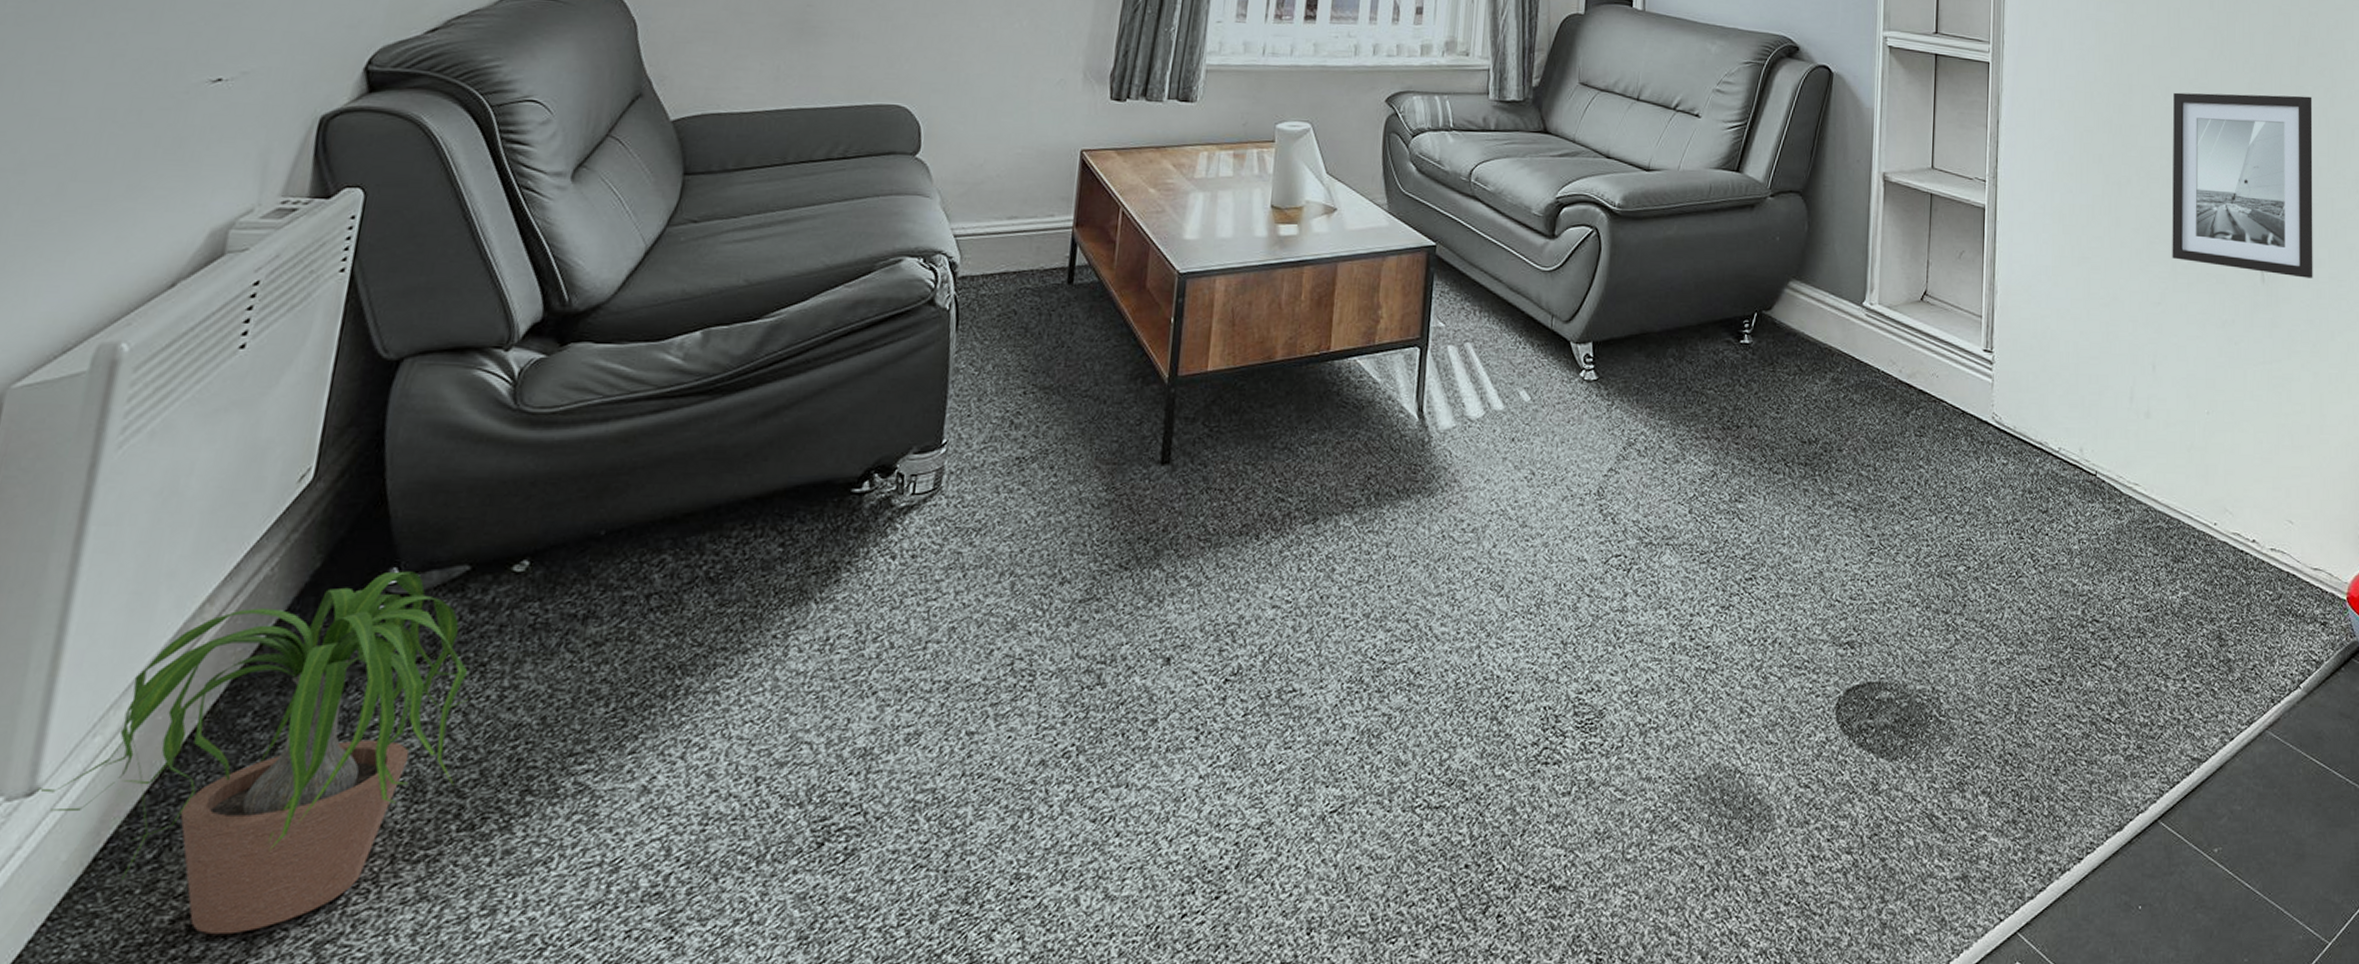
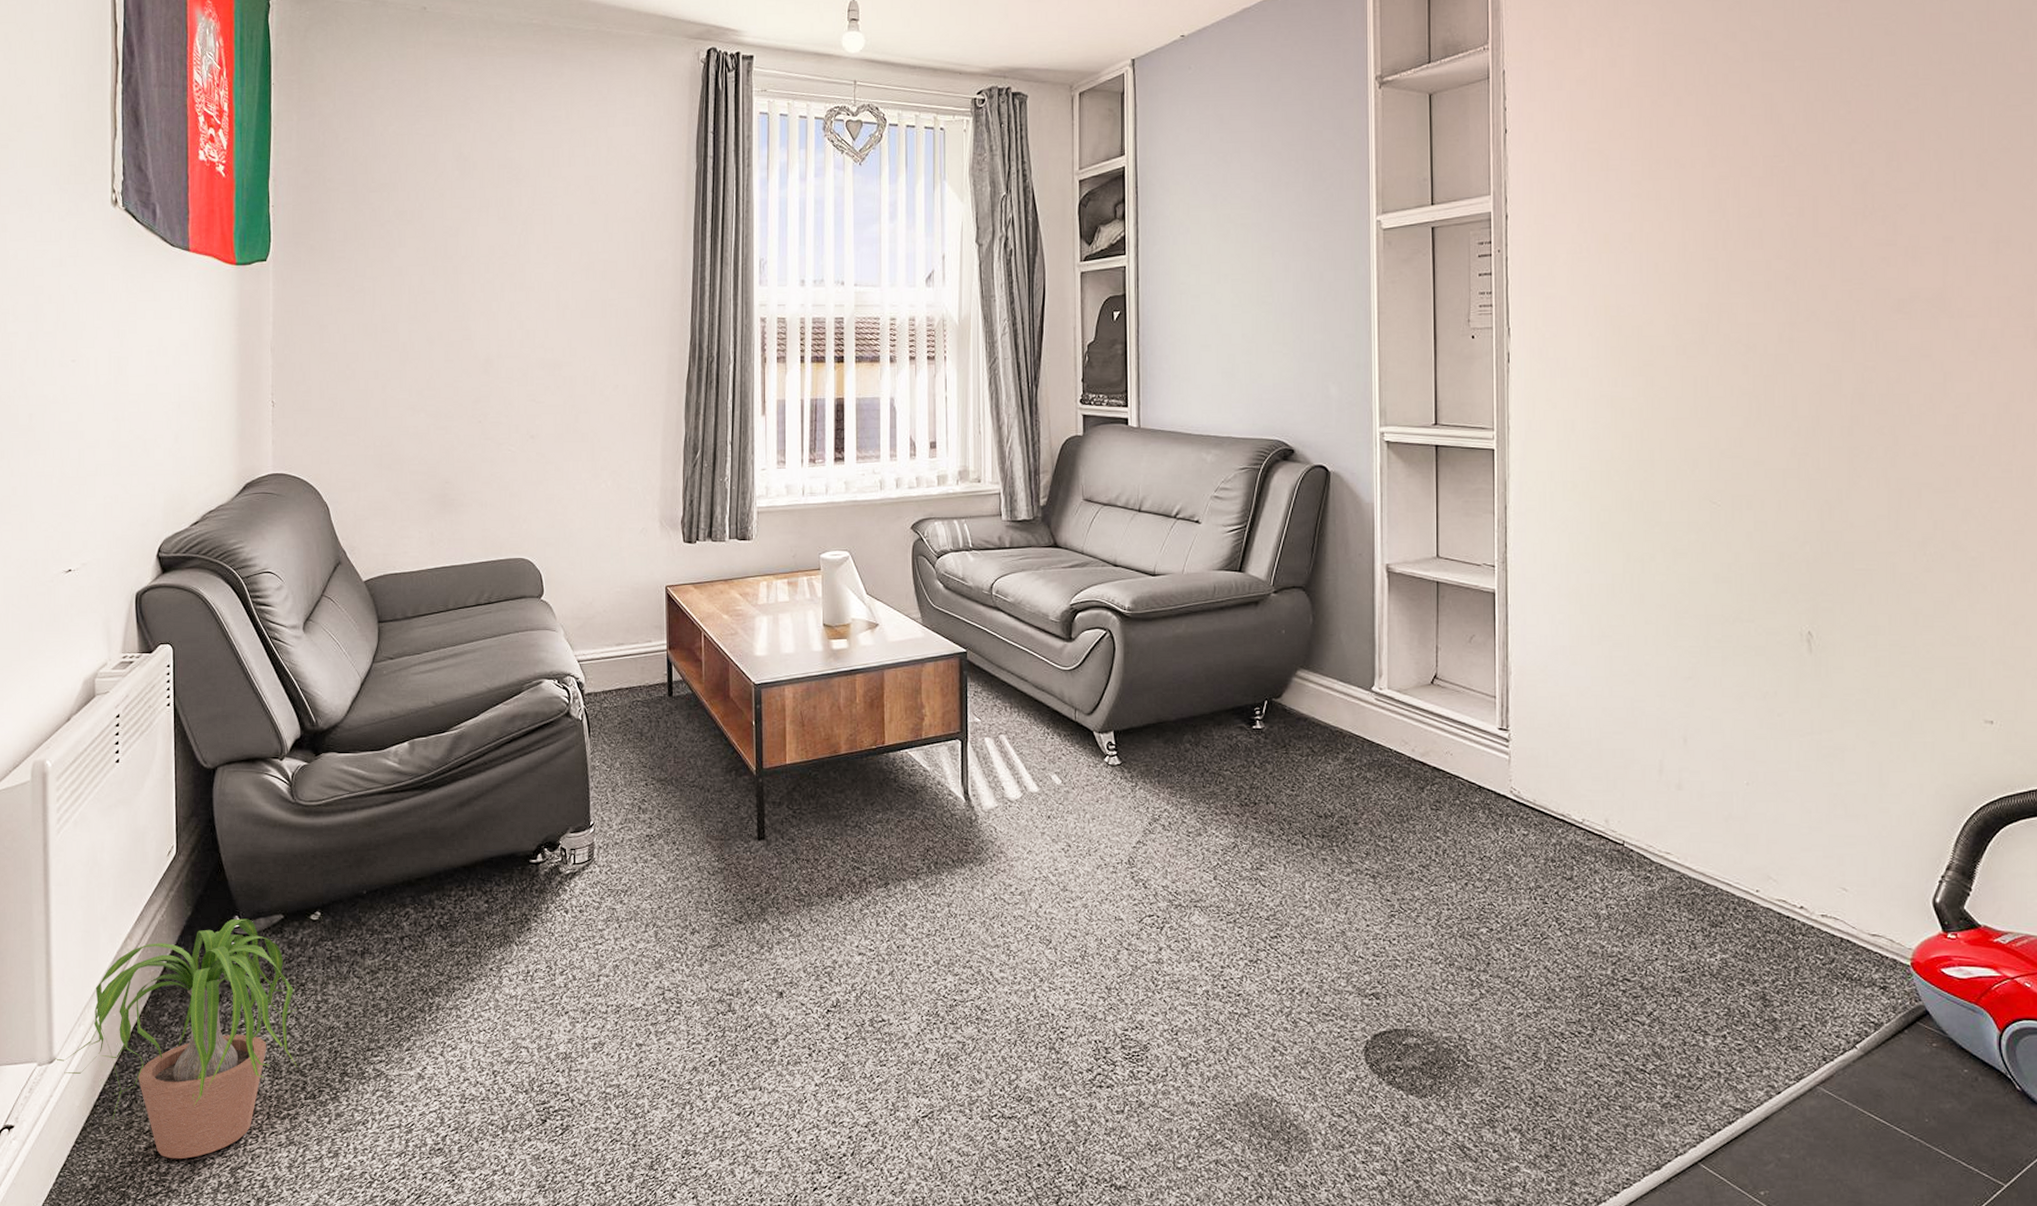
wall art: present [2172,92,2313,278] -> none [1702,457,1870,646]

